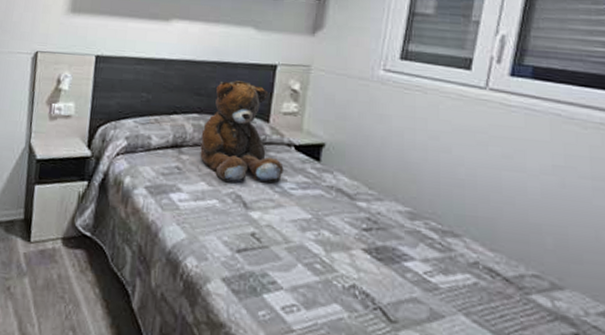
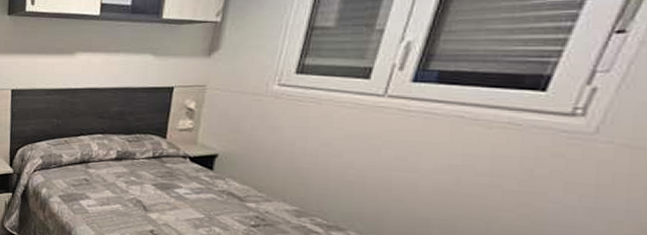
teddy bear: present [200,80,284,183] -> none [104,103,179,191]

